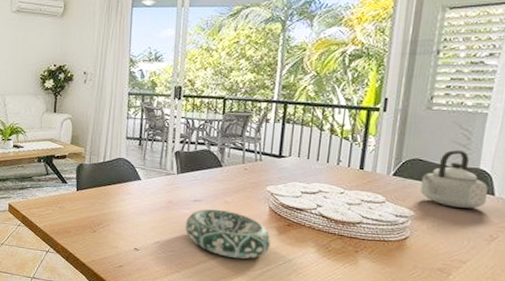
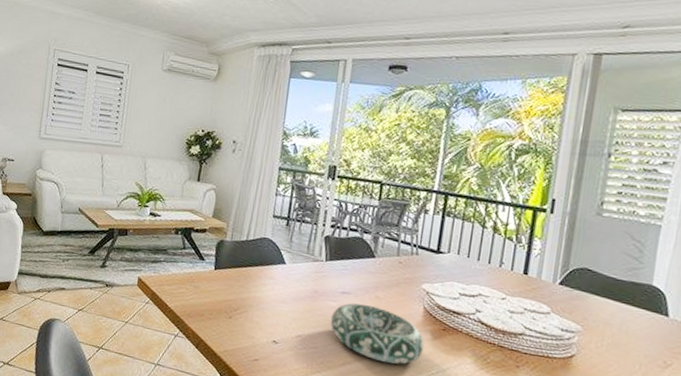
teapot: present [420,149,488,208] -> none [588,262,662,329]

